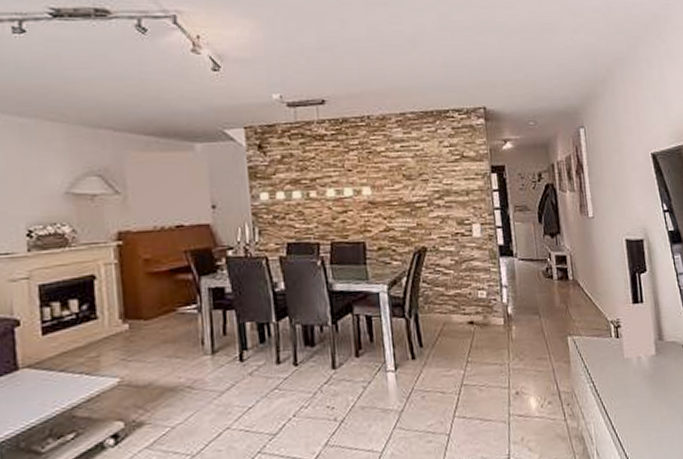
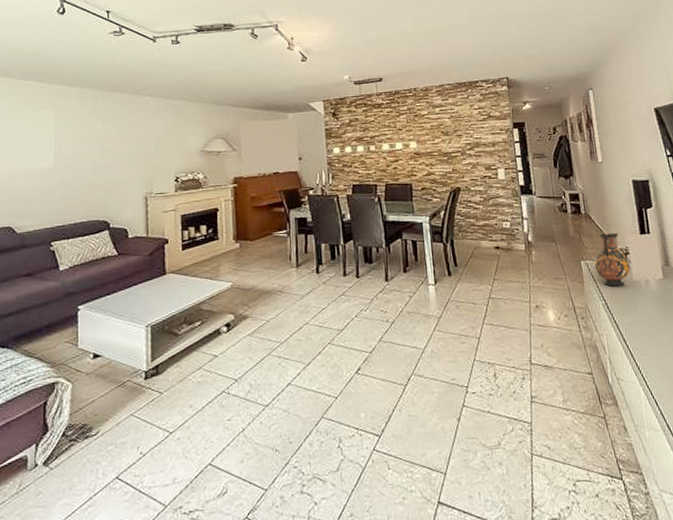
vase: none [582,302,622,366] -> present [594,232,631,287]

